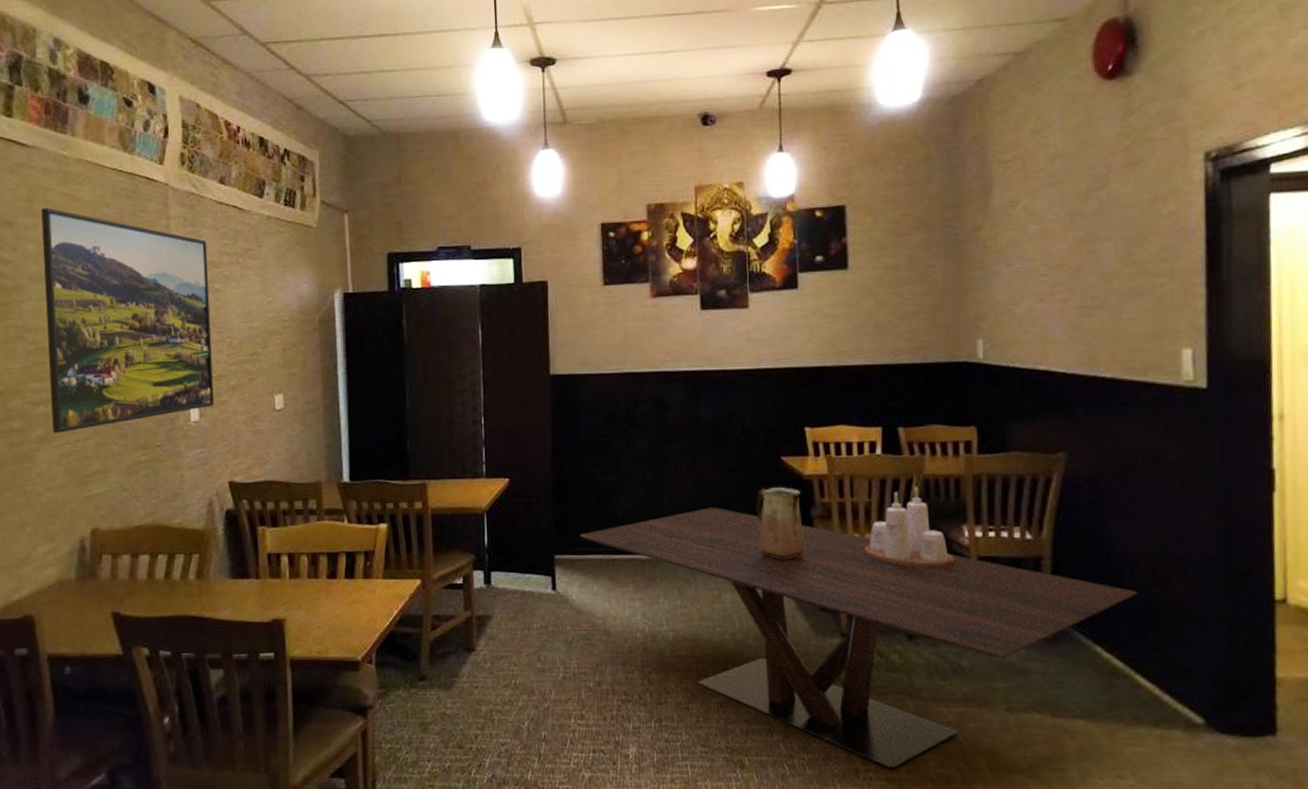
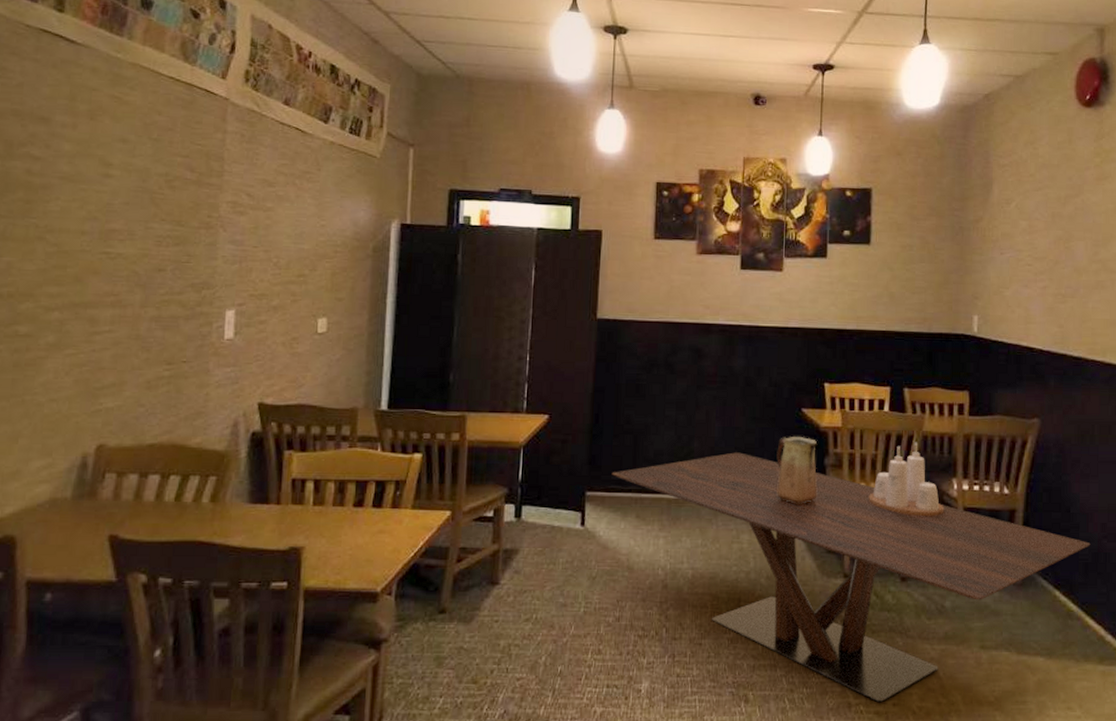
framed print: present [41,207,214,433] -> none [66,107,264,342]

